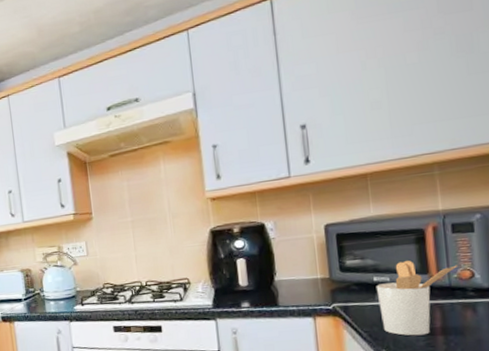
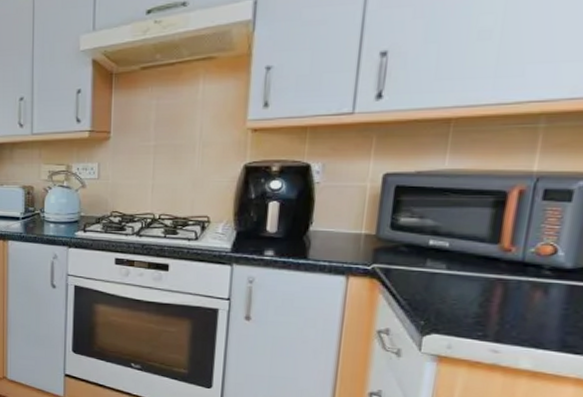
utensil holder: present [376,260,459,336] -> none [427,226,540,312]

